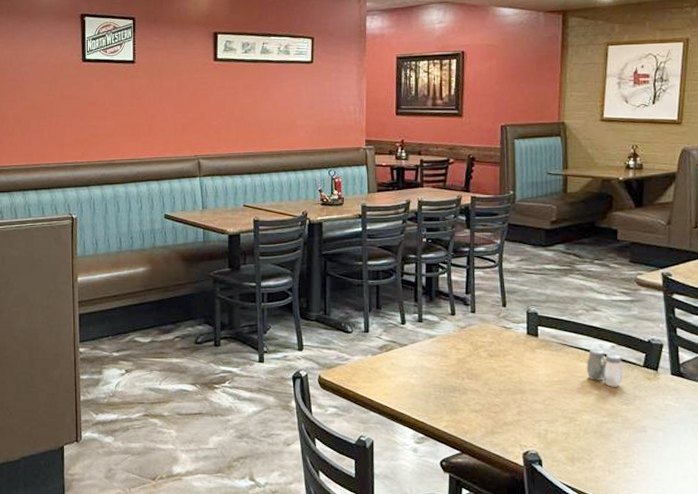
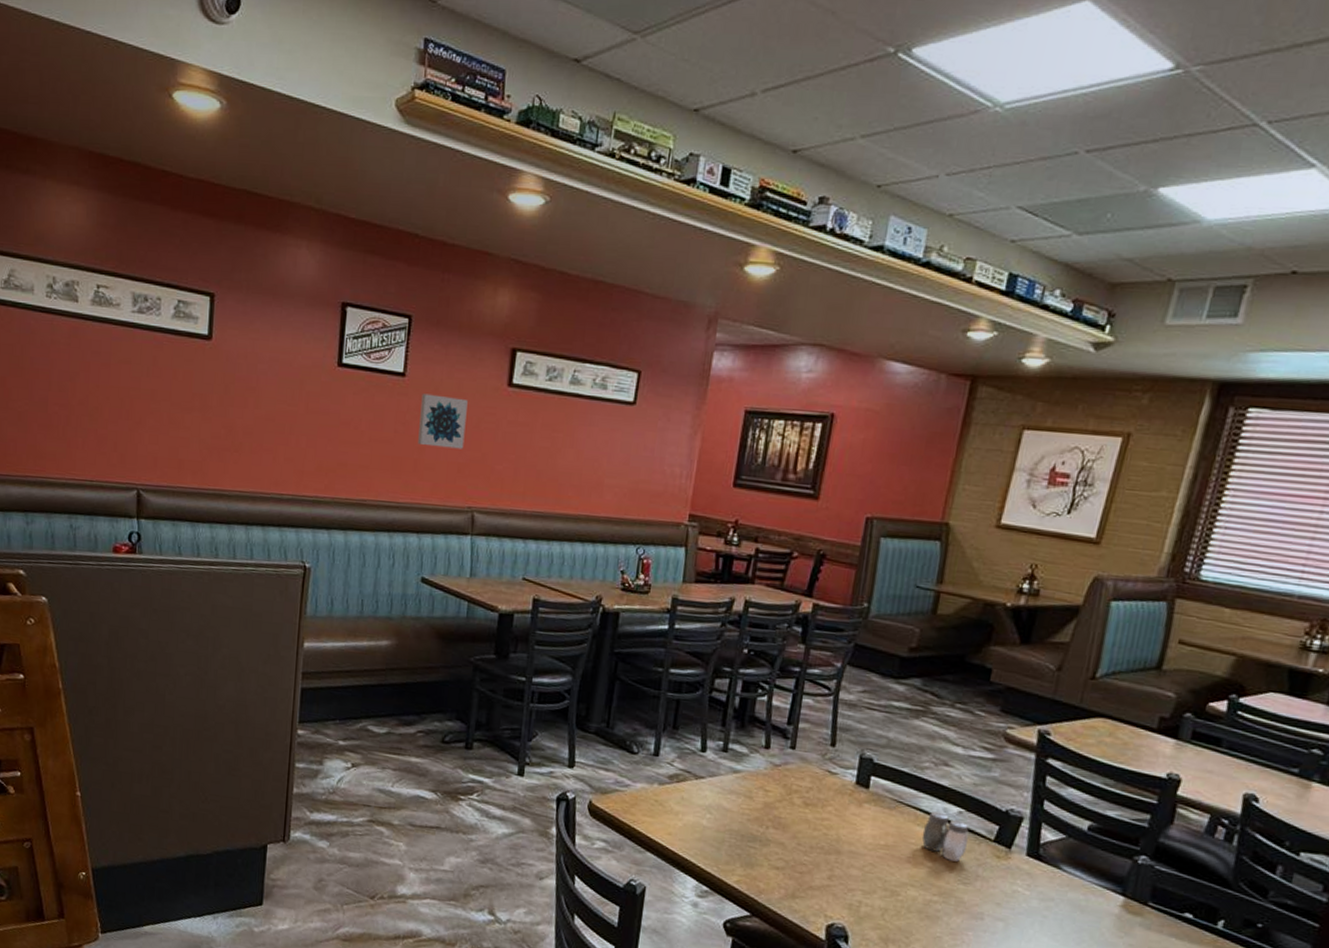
wall art: none [149,74,186,113] -> present [418,393,468,449]

